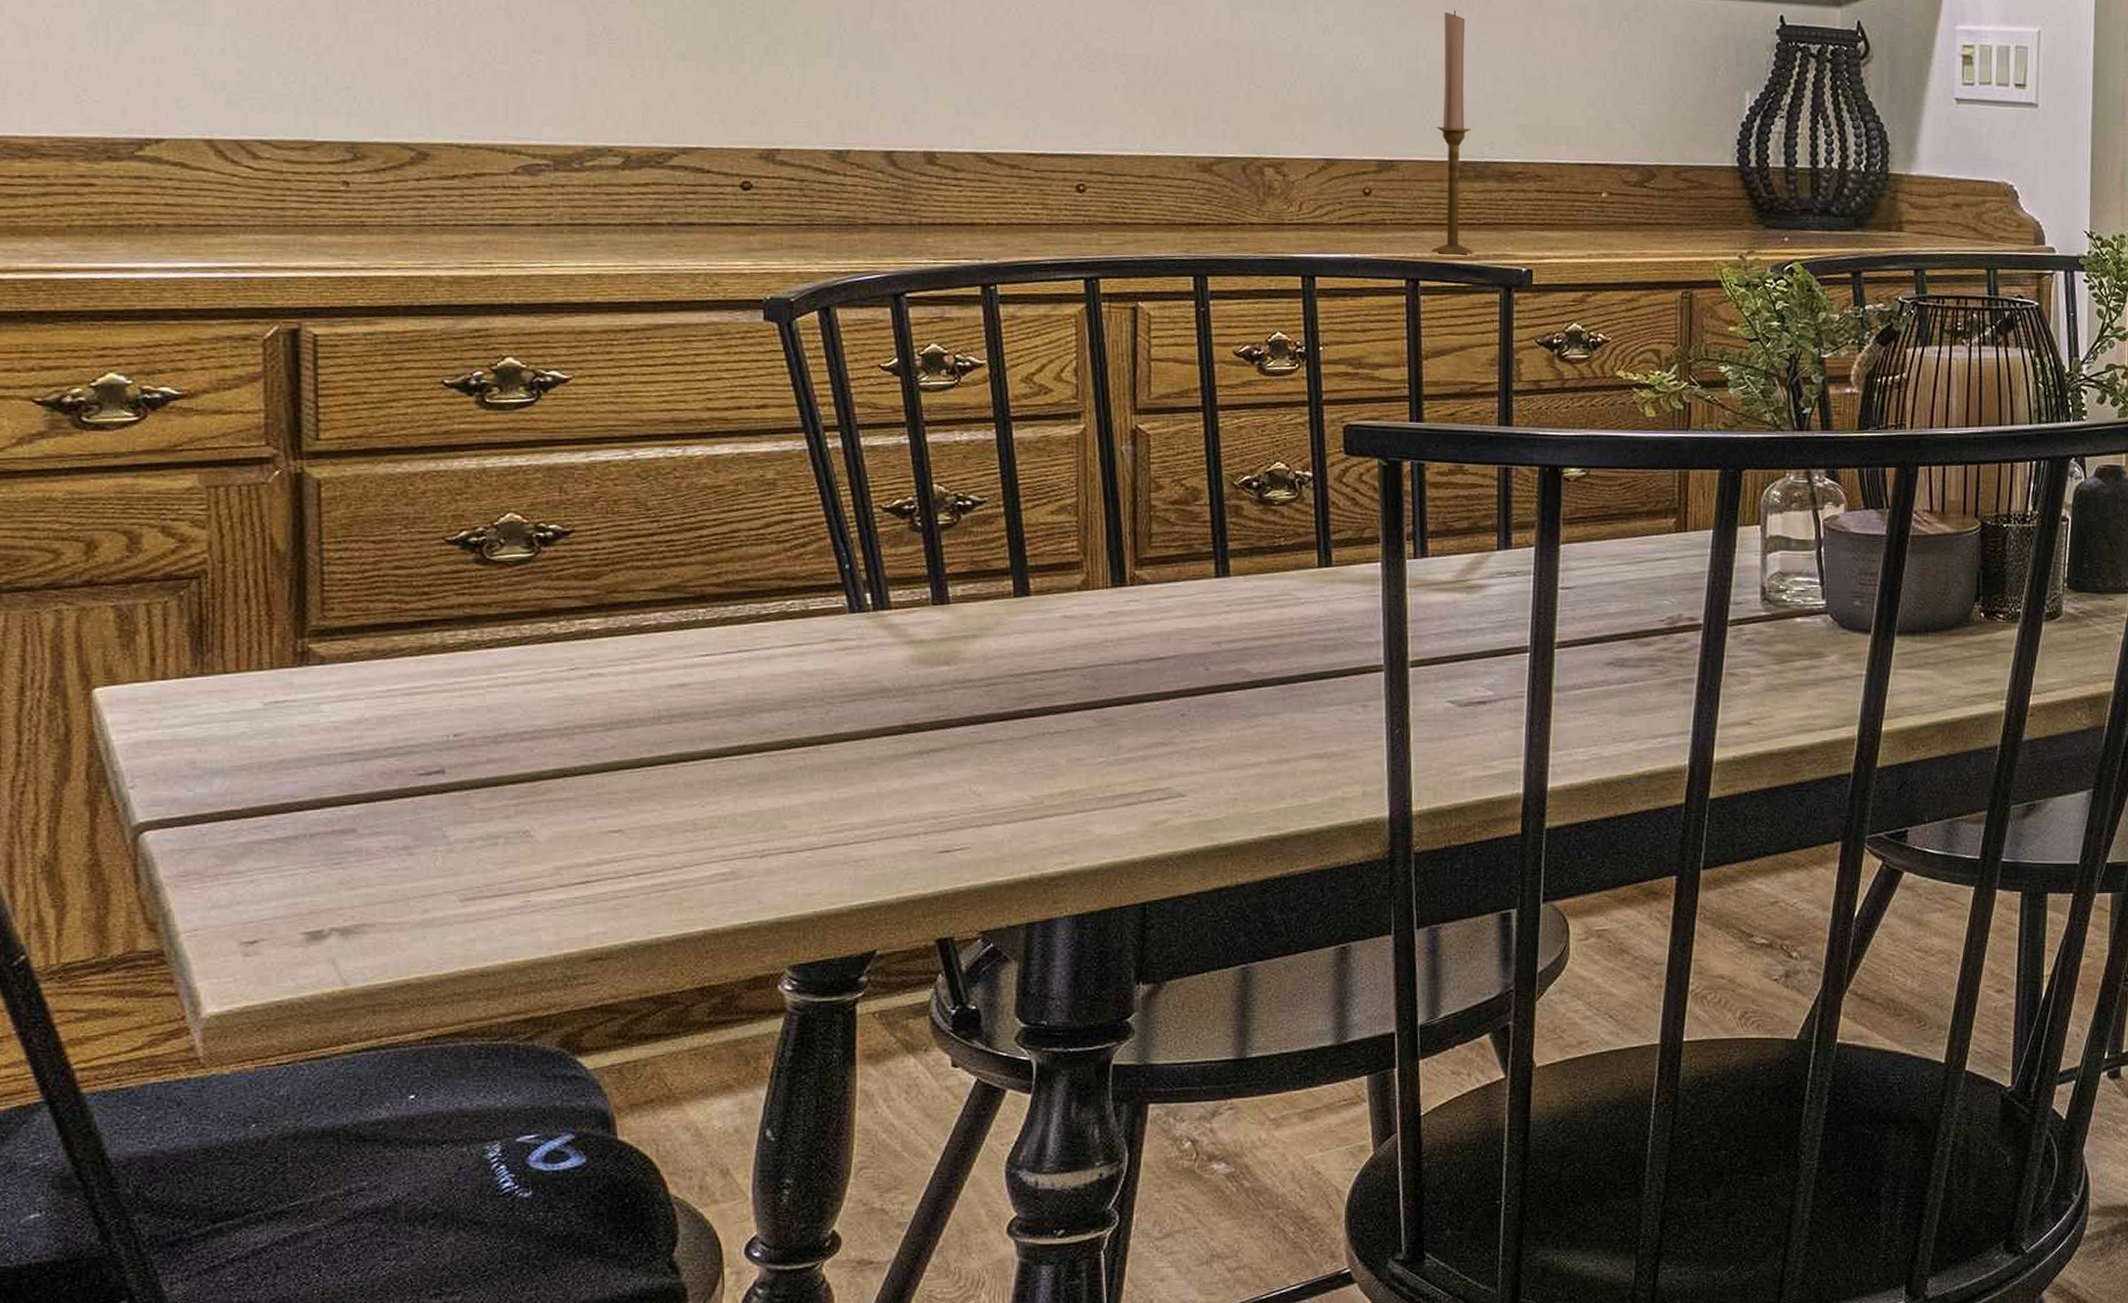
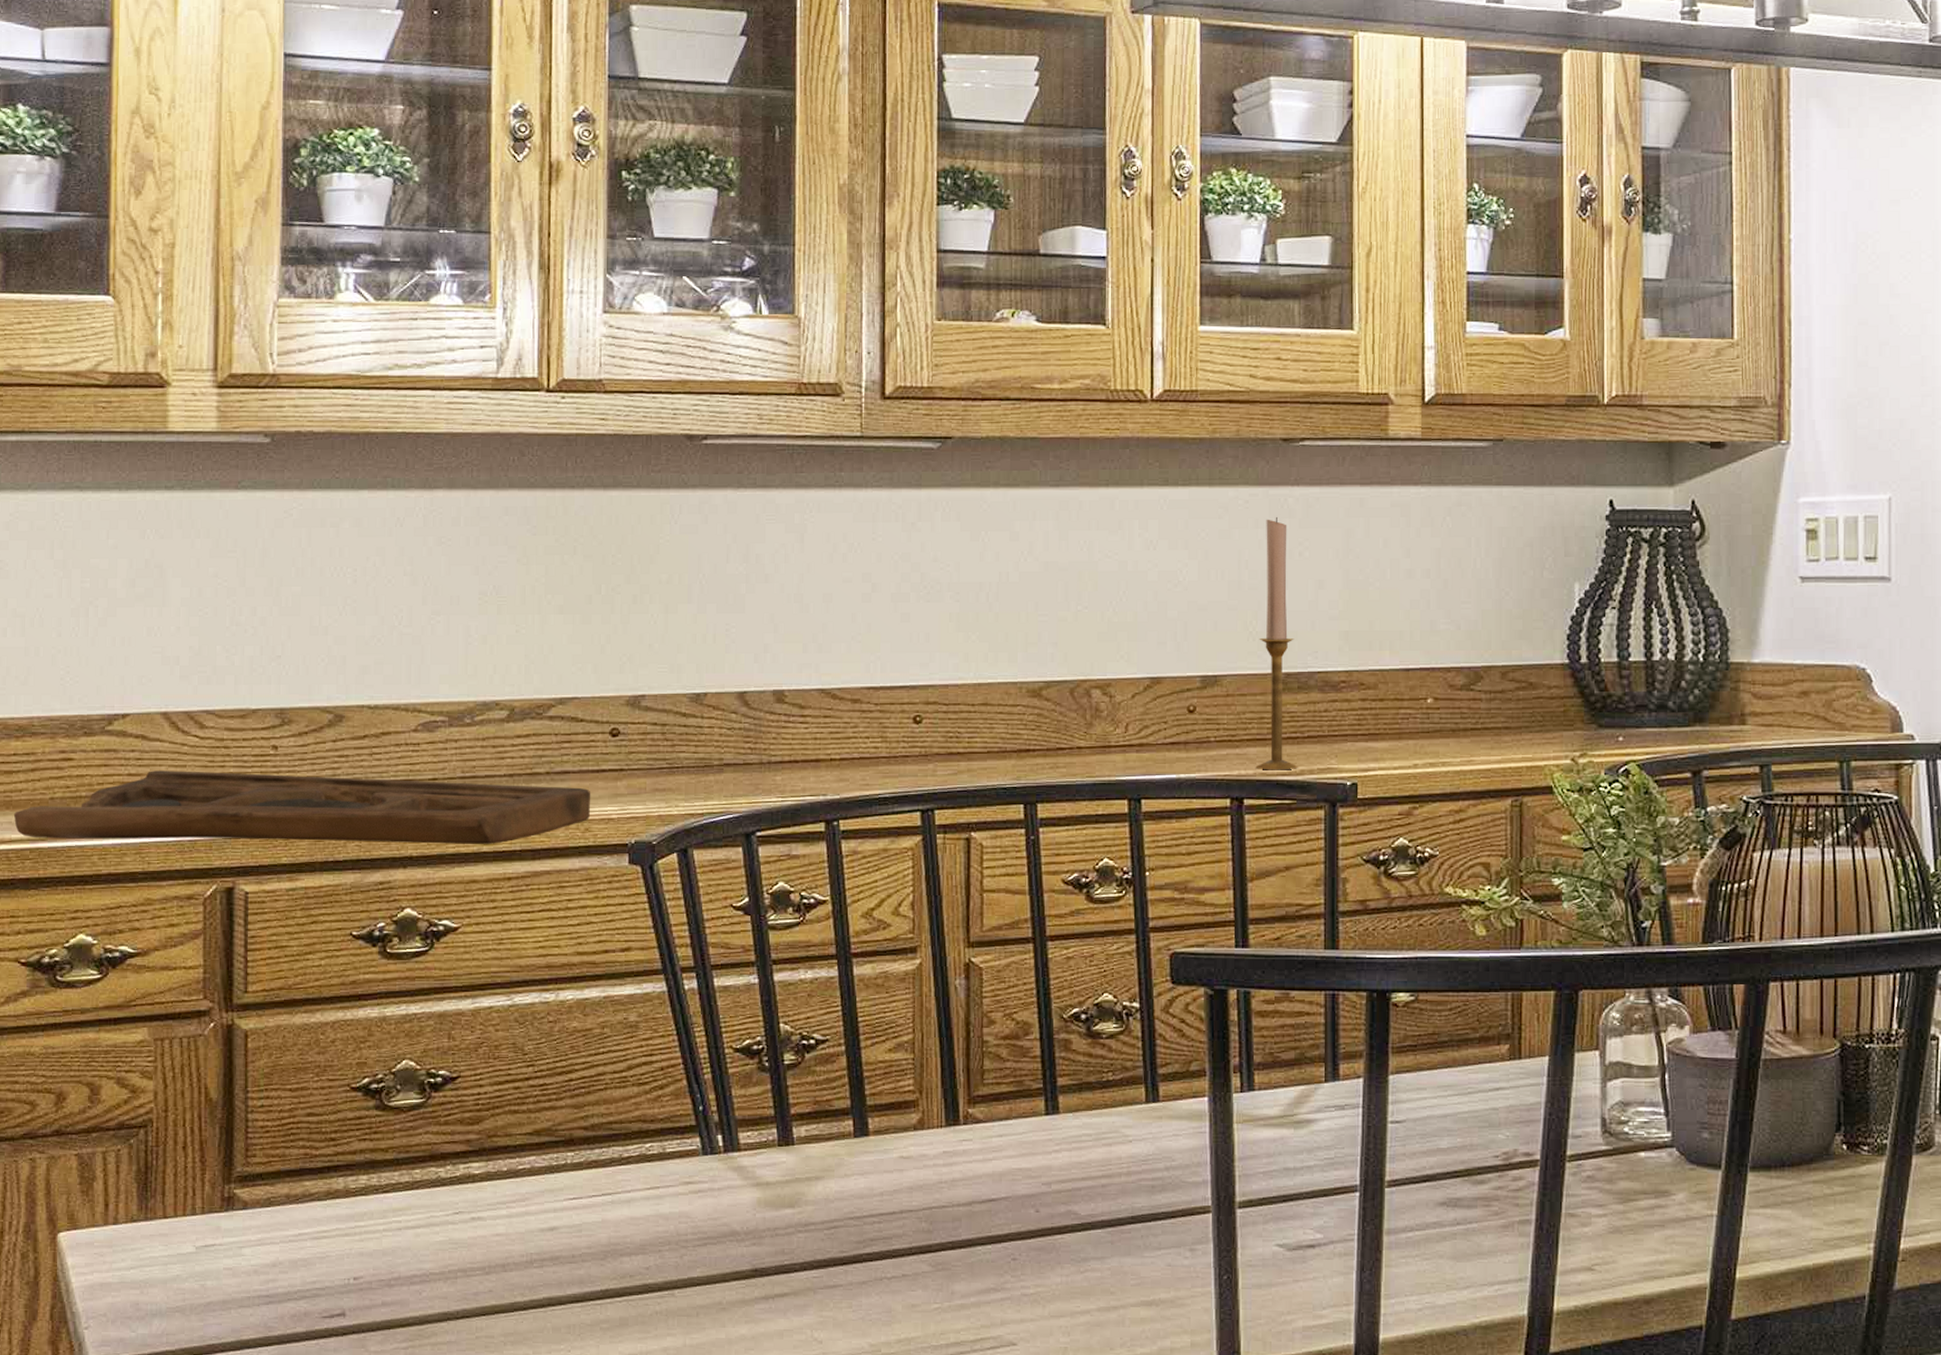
decorative tray: none [20,201,720,296] -> present [13,771,591,845]

